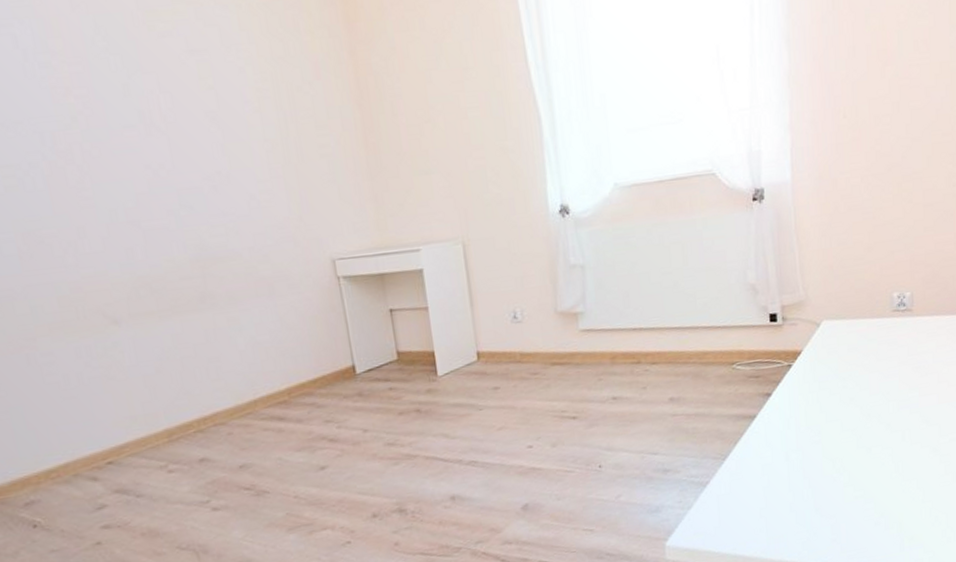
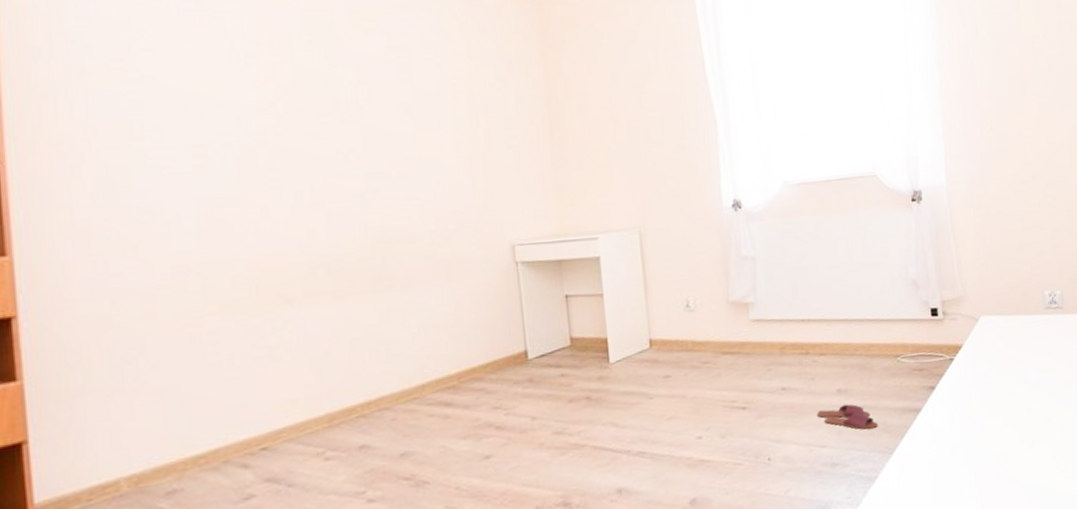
slippers: none [649,412,711,437] -> present [817,404,878,430]

